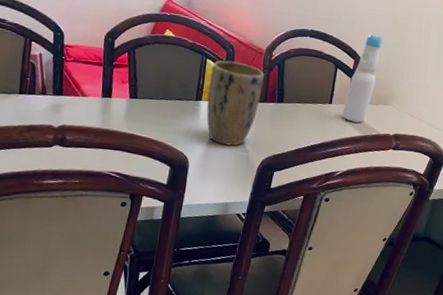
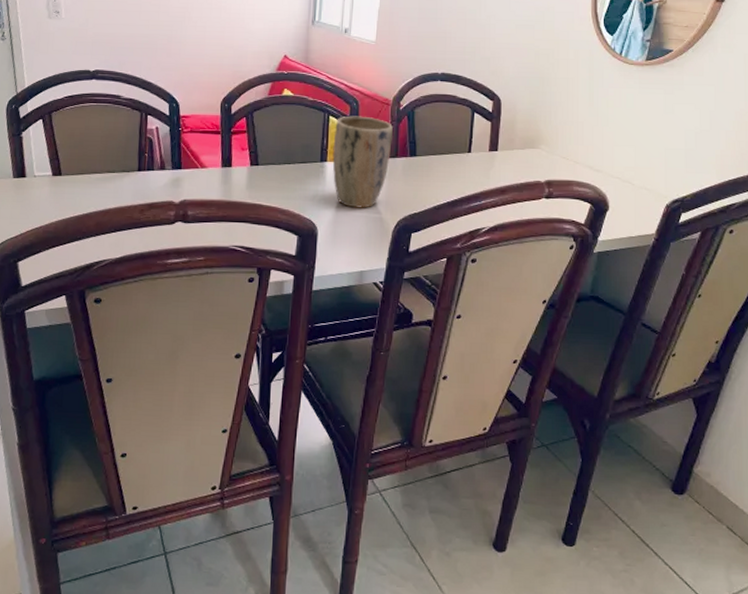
bottle: present [342,34,382,123] -> none [483,70,523,171]

